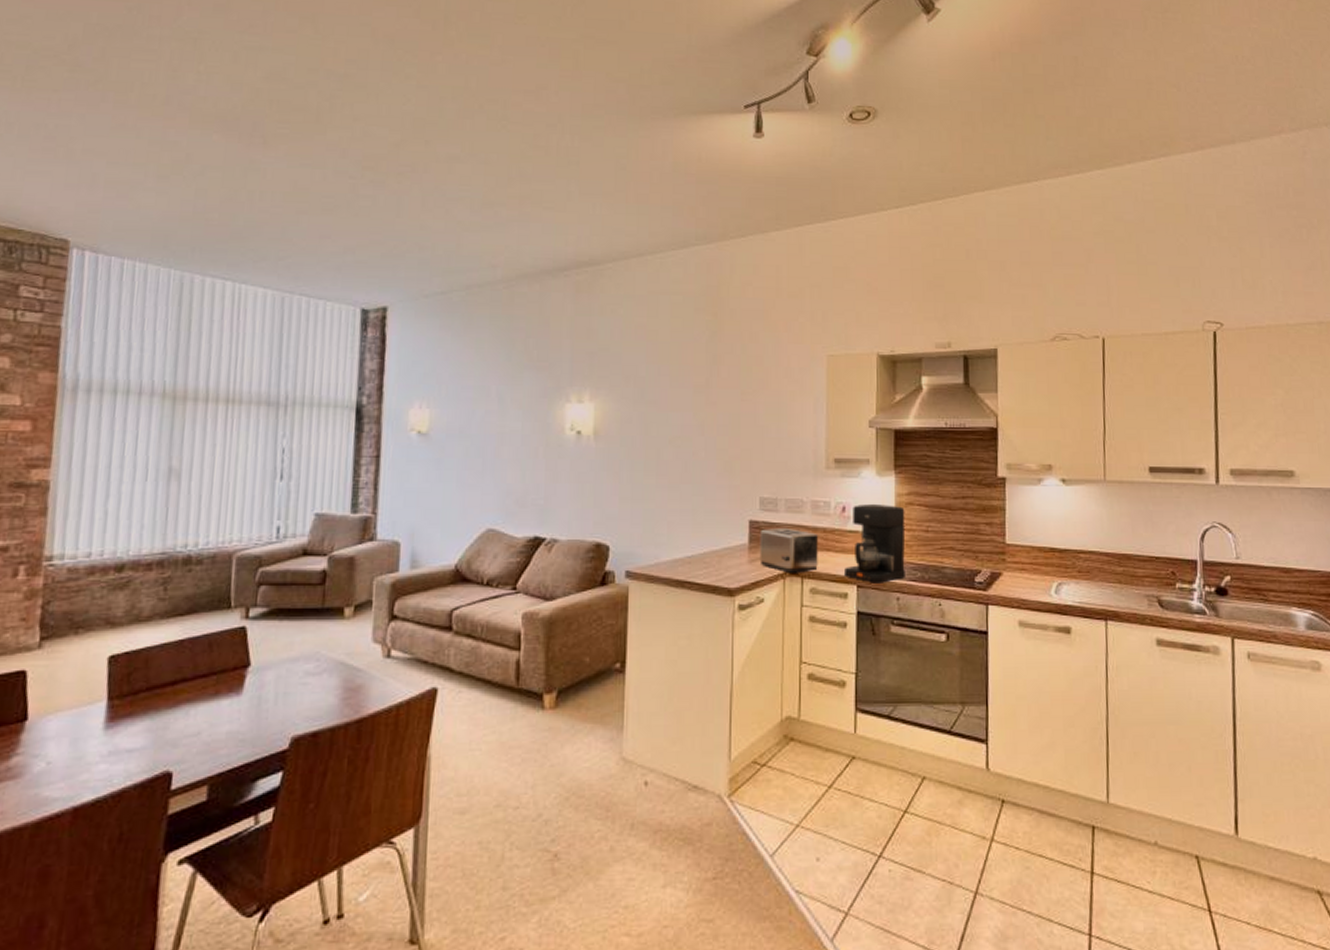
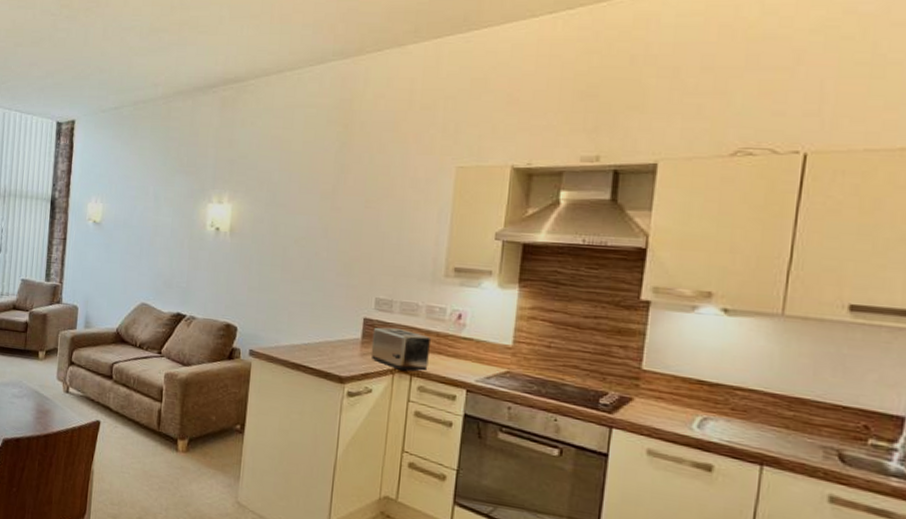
coffee maker: present [845,503,906,583] -> none [455,314,527,391]

